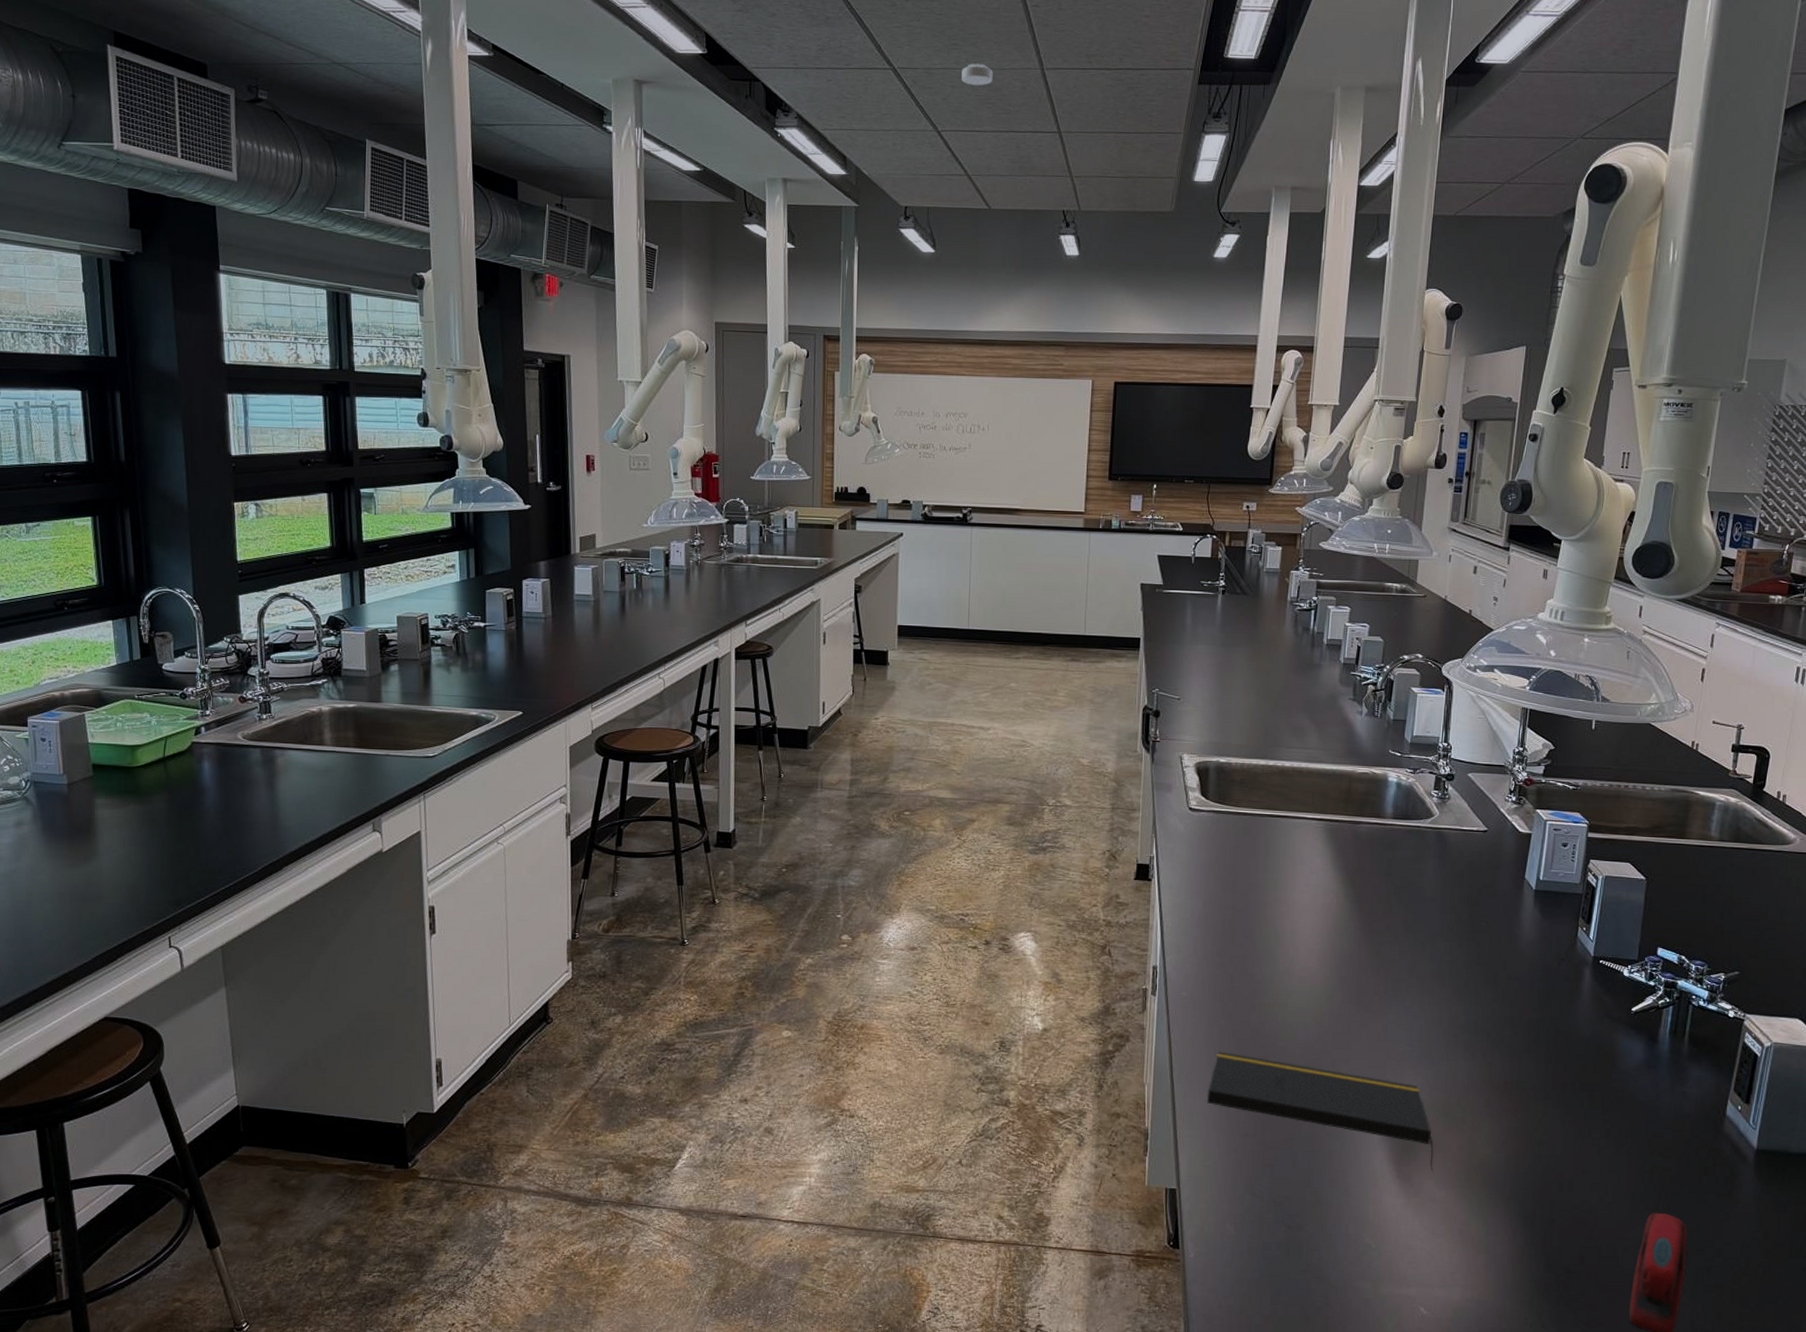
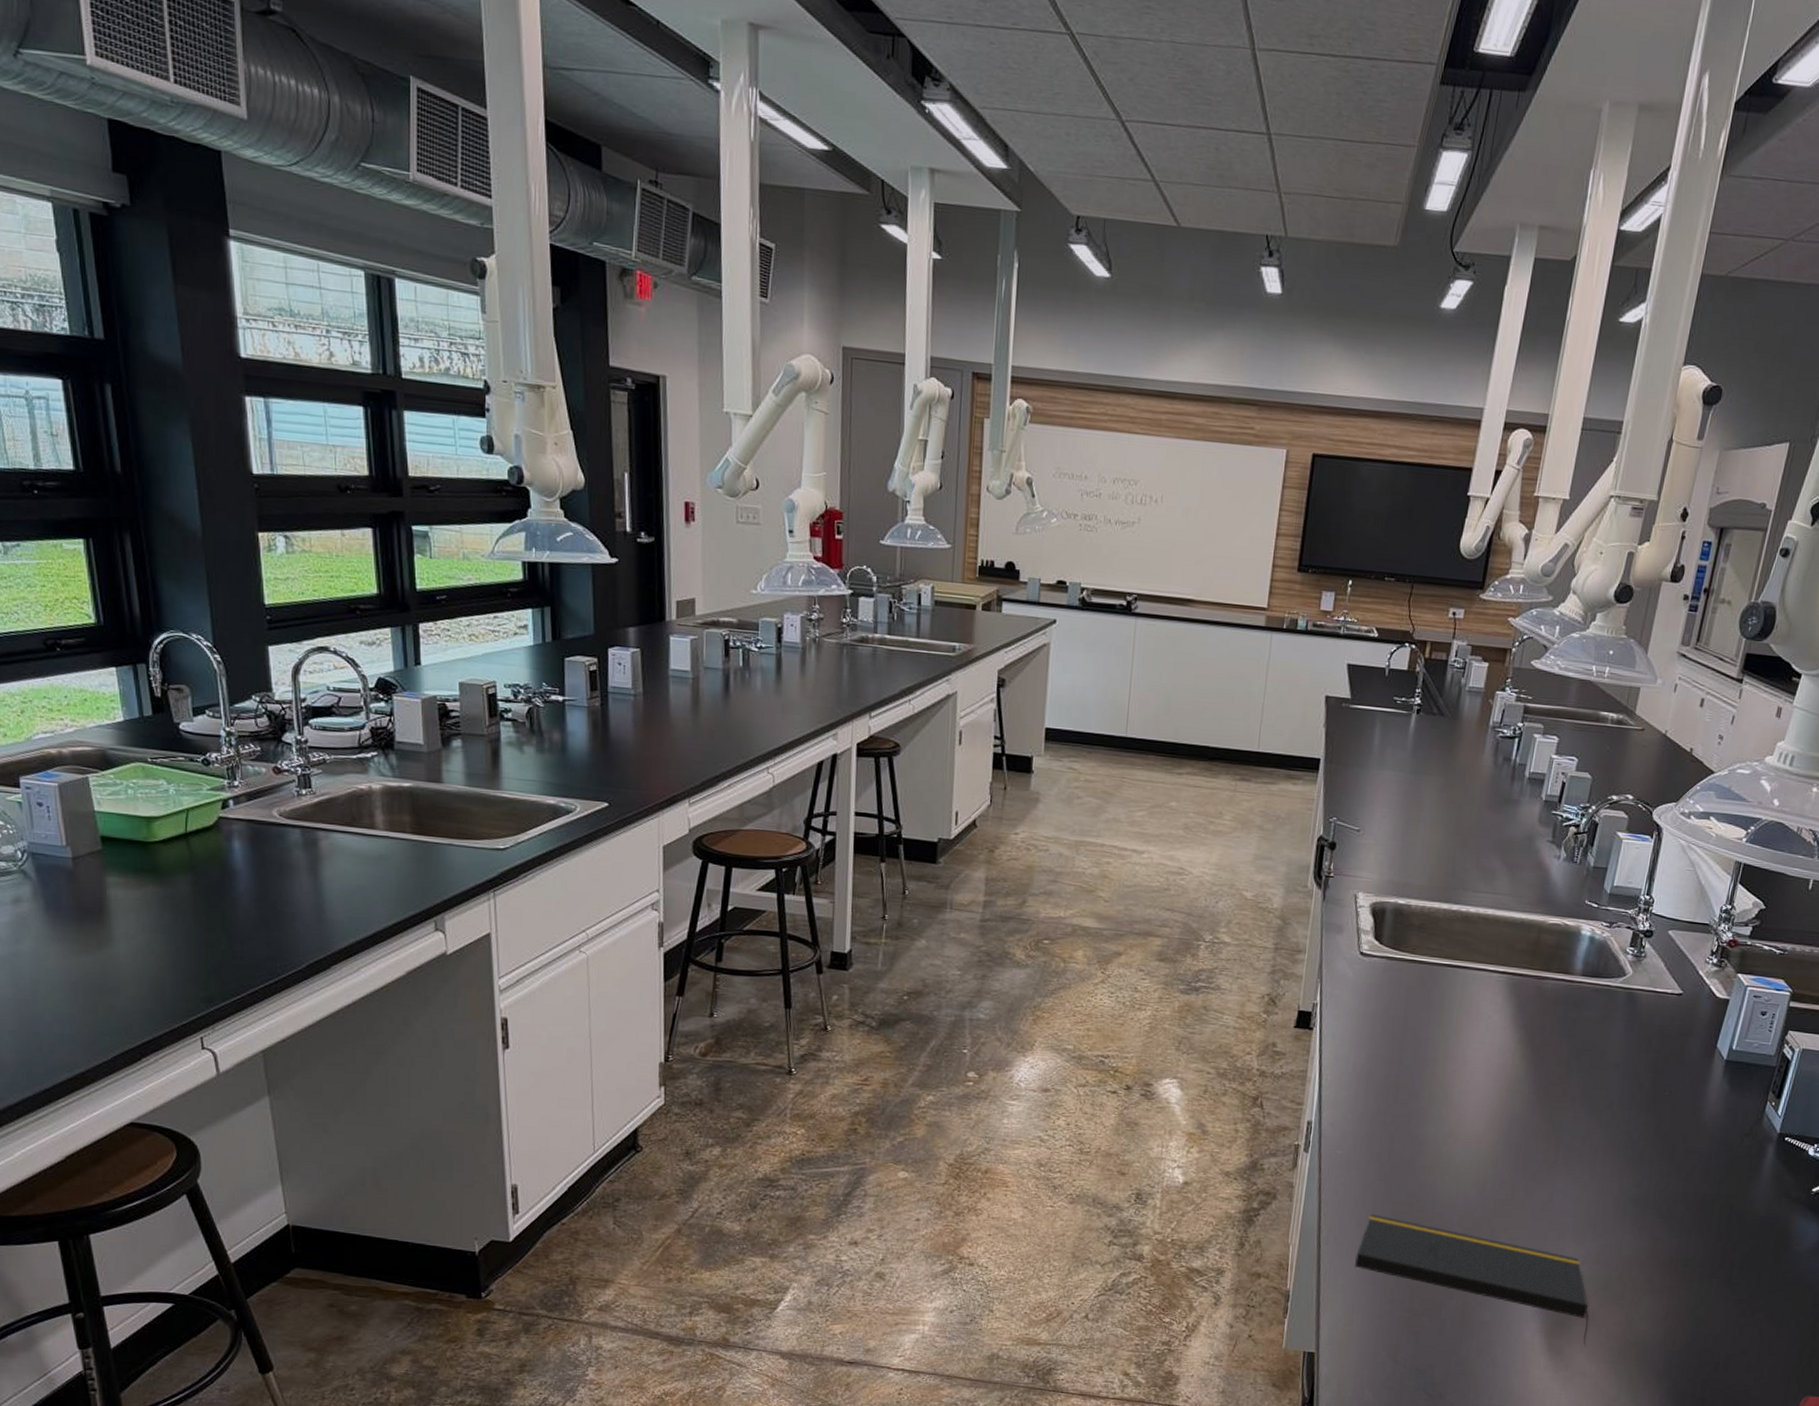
smoke detector: present [962,62,993,86] -> none [1154,34,1193,66]

